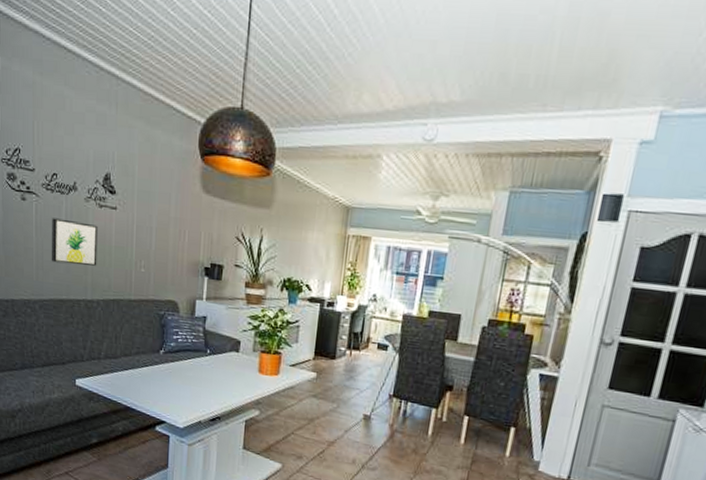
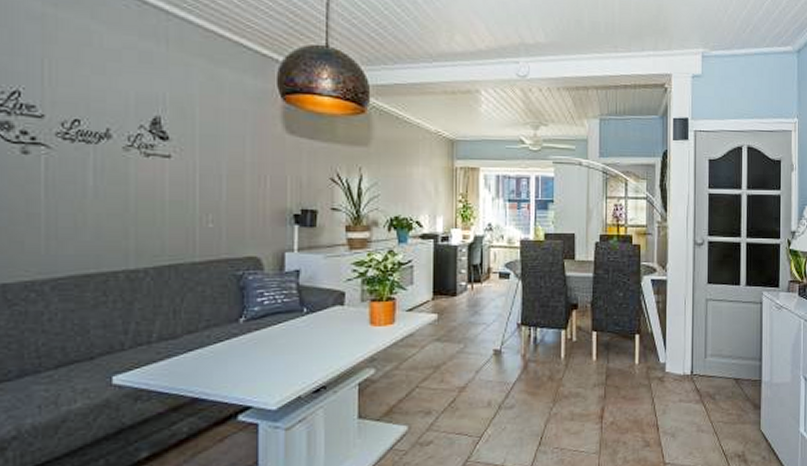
wall art: present [51,218,98,266] -> none [70,173,144,228]

